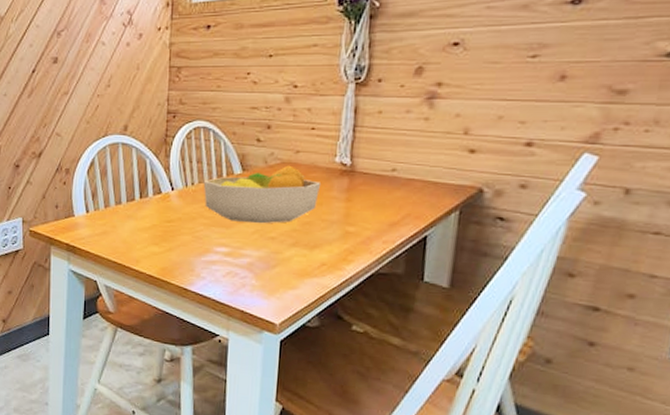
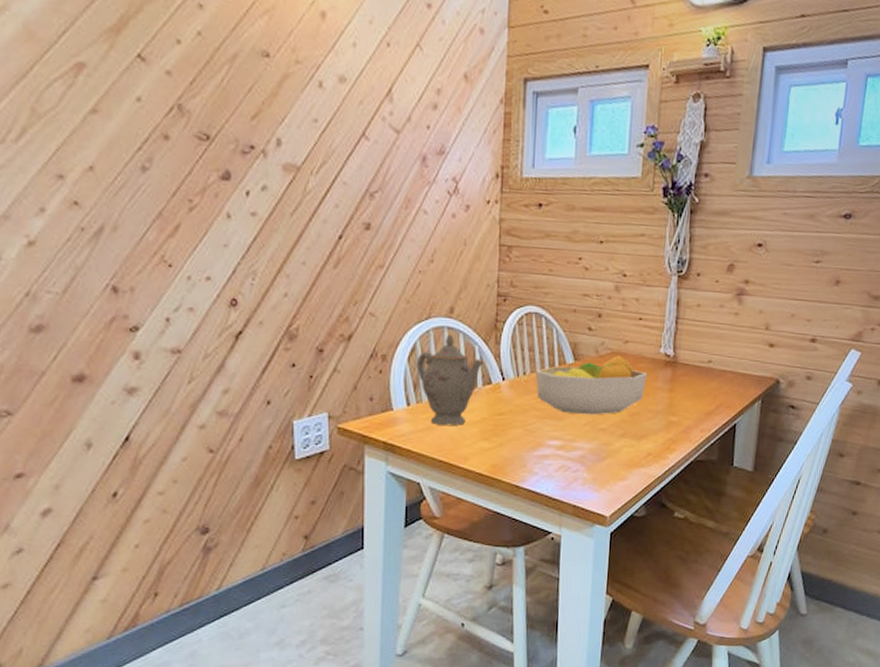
teapot: none [94,149,155,231] -> present [416,333,484,425]

